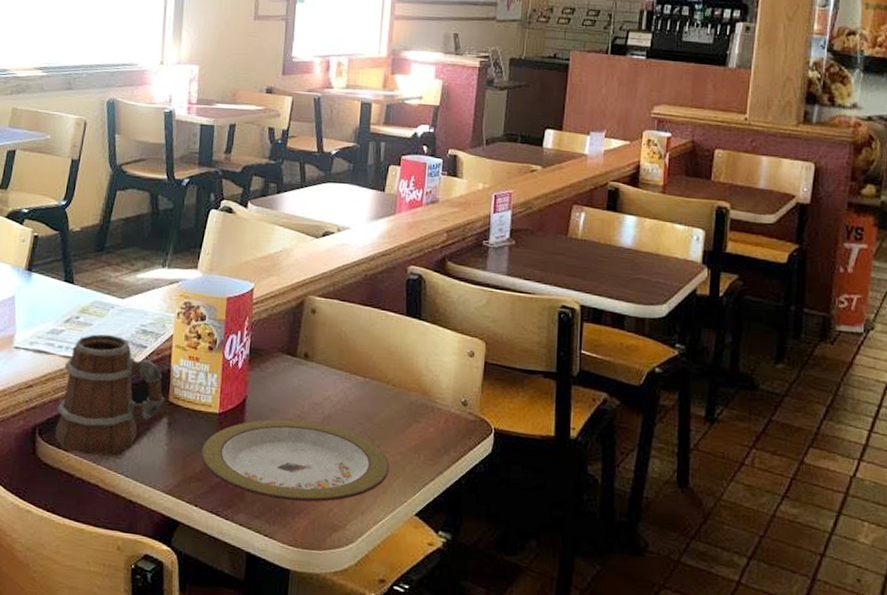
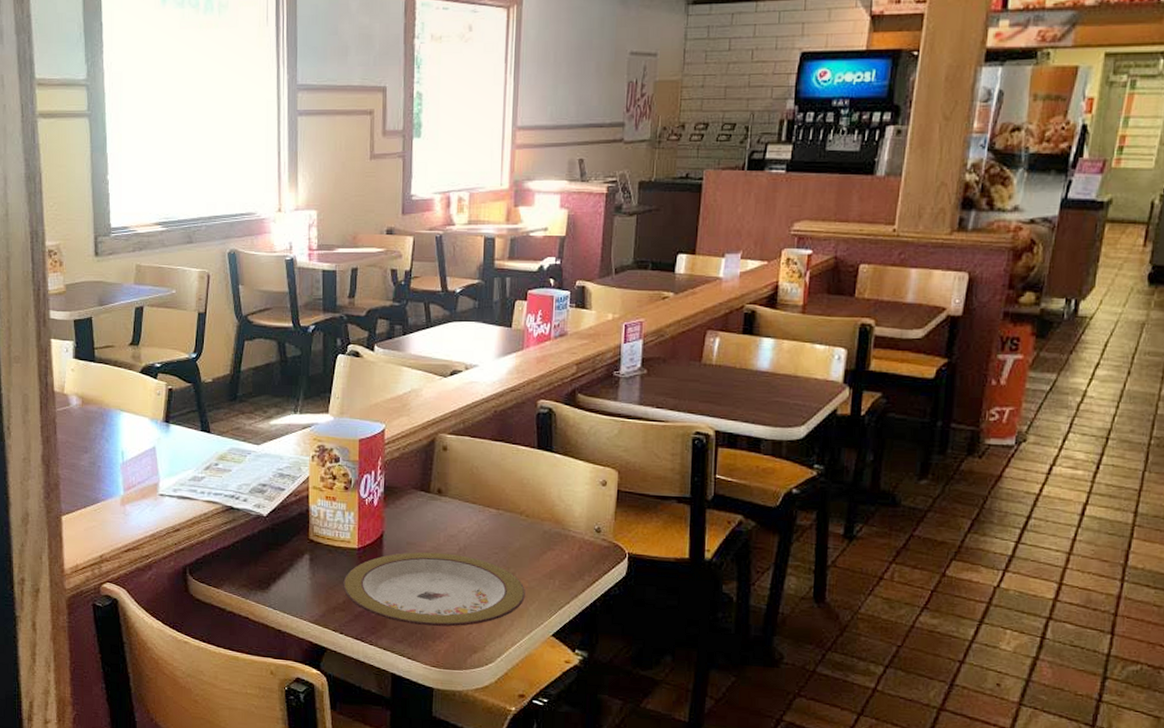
mug: present [55,334,165,455] -> none [205,479,305,591]

